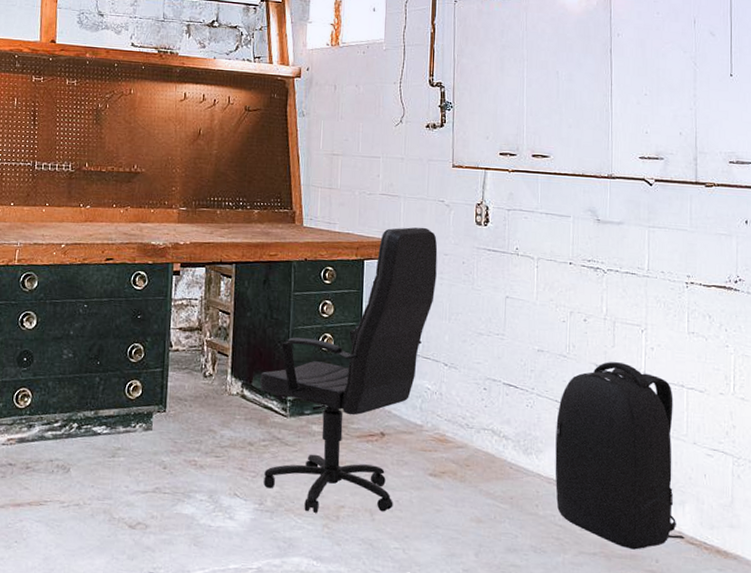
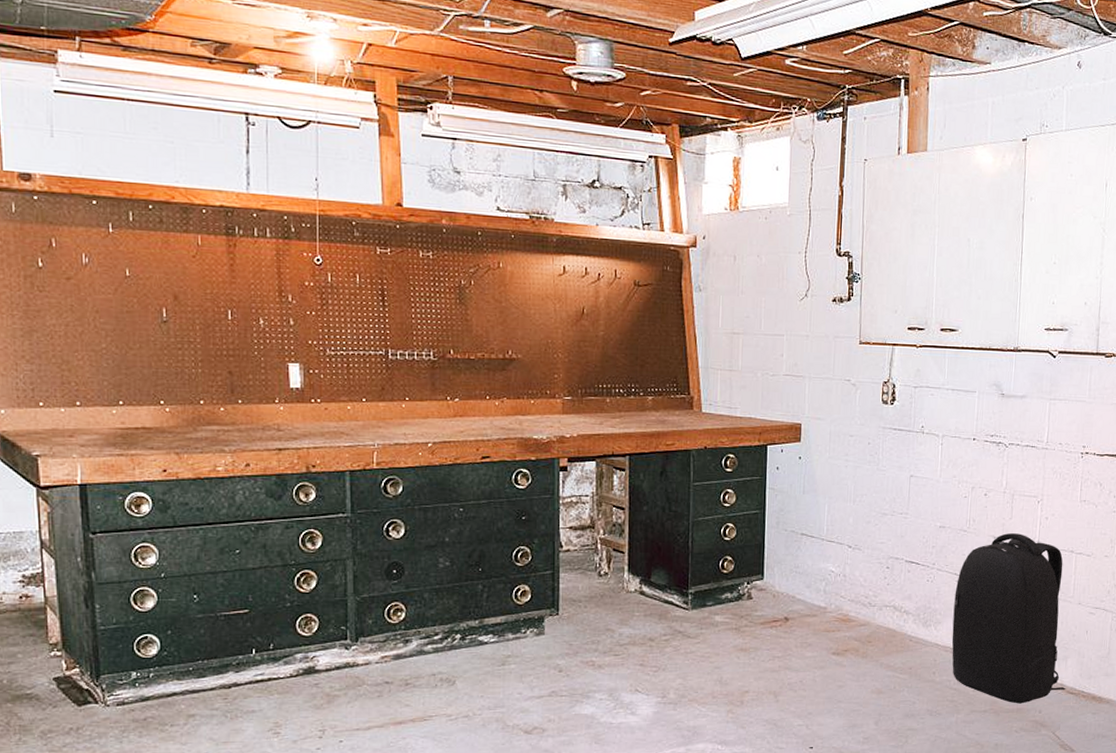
office chair: present [259,227,438,513] -> none [659,408,843,700]

